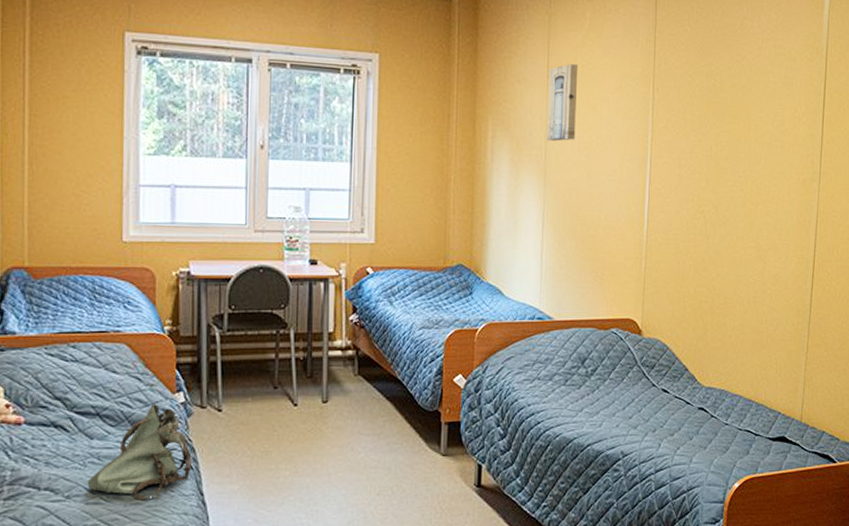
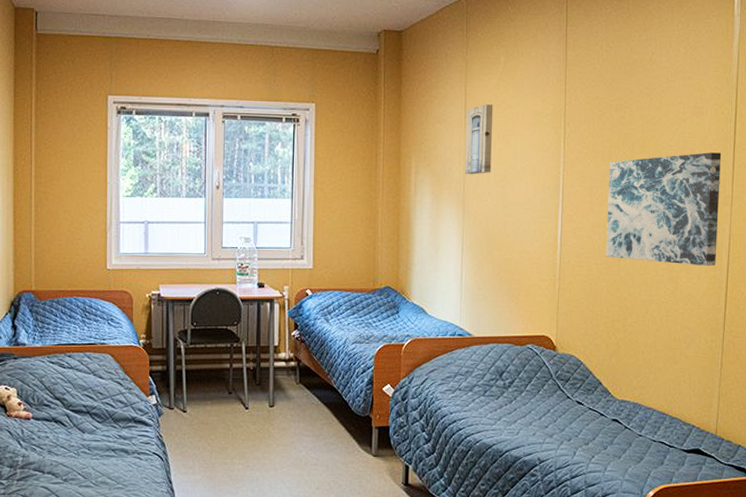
shoulder bag: present [87,404,192,500] -> none [80,405,162,485]
wall art: none [694,125,811,246] -> present [605,152,722,267]

